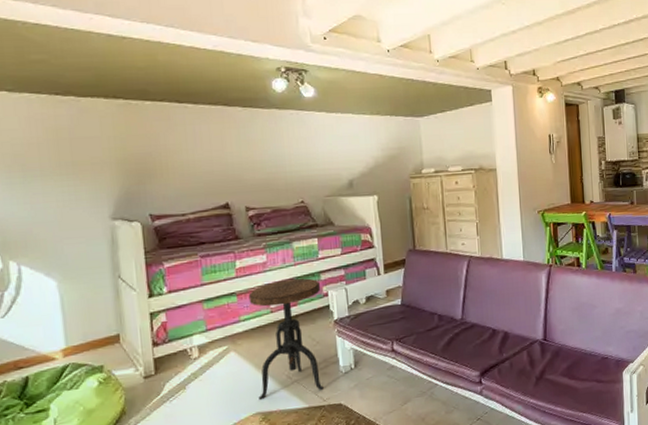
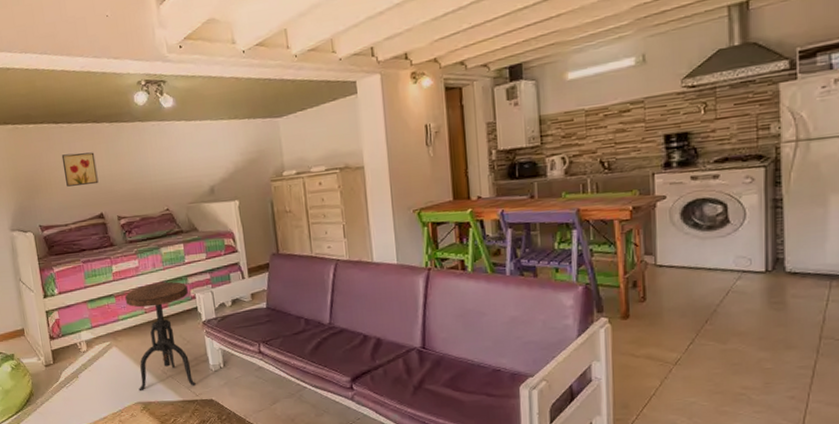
wall art: none [183,136,226,172] -> present [61,152,99,187]

